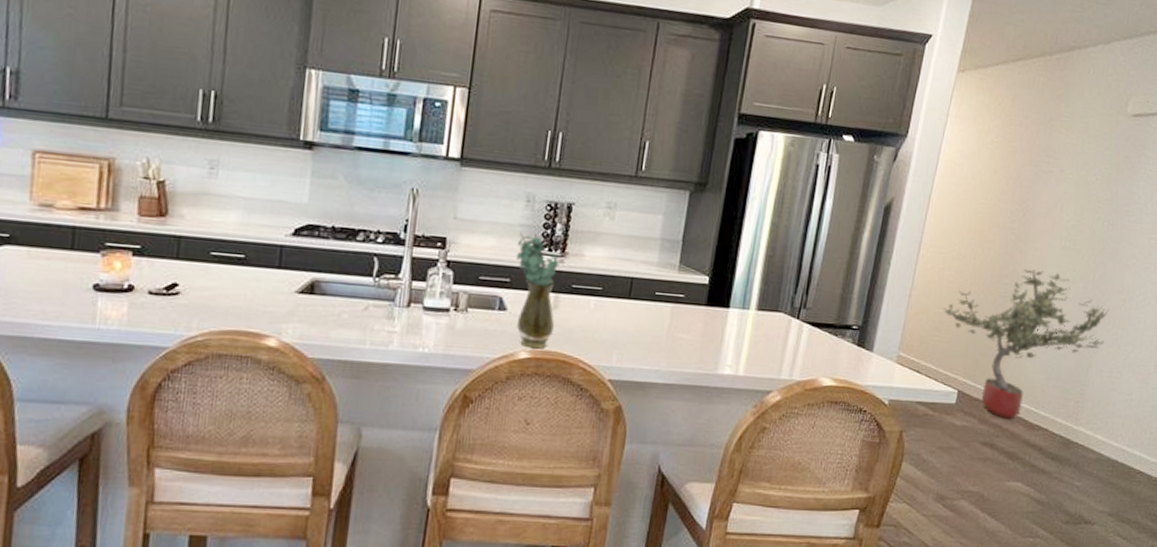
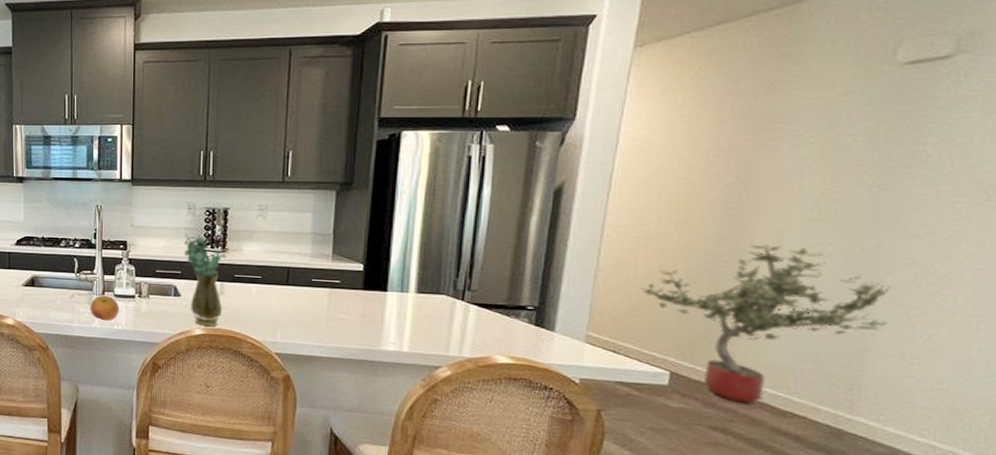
fruit: none [388,308,428,343] -> present [90,296,120,322]

